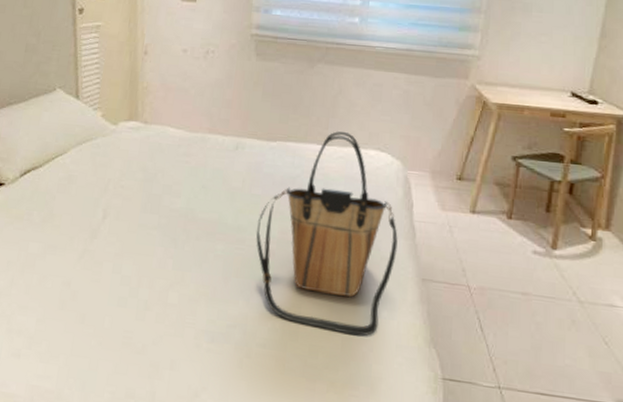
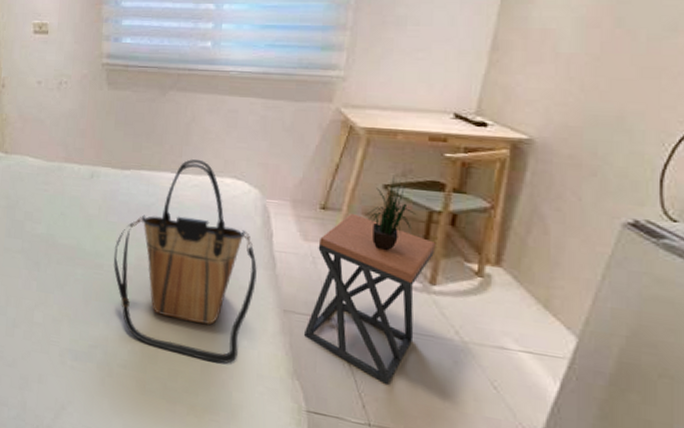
stool: none [441,183,557,347] -> present [304,212,436,384]
potted plant: none [497,147,539,219] -> present [366,175,416,251]

